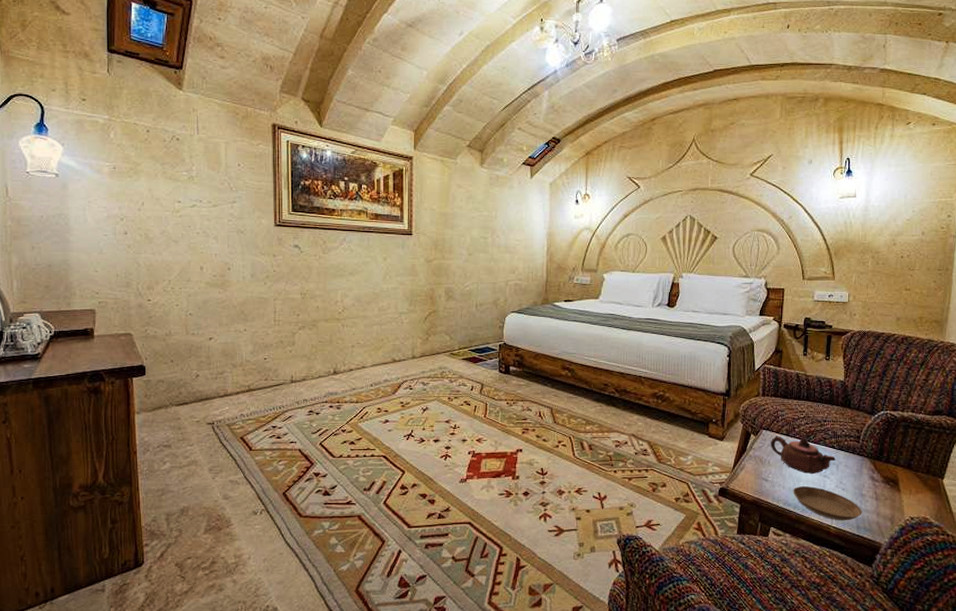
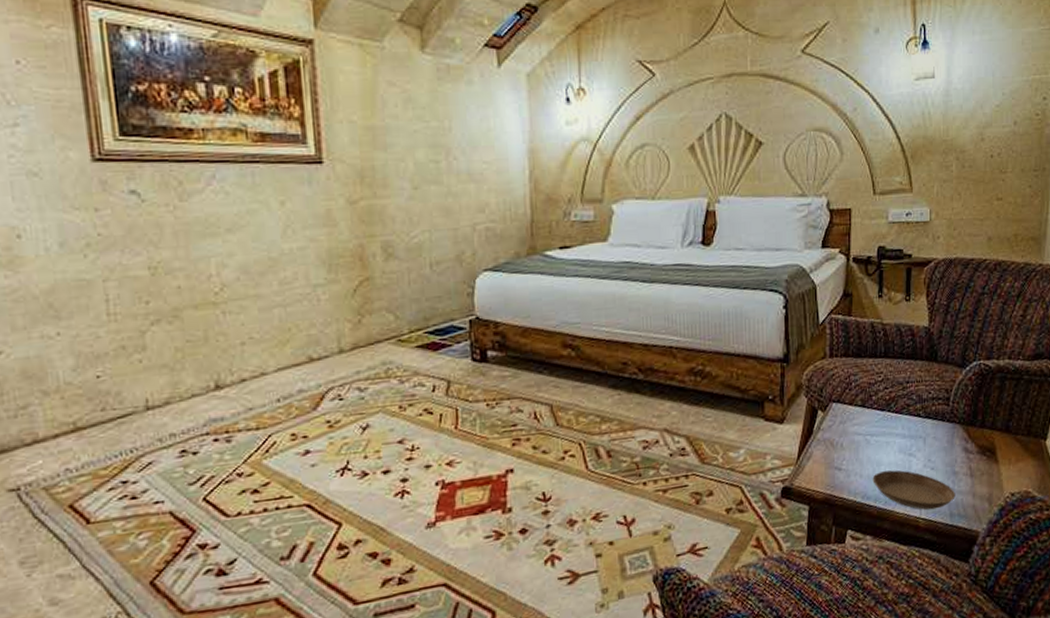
teapot: present [771,435,836,474] -> none [843,407,922,454]

